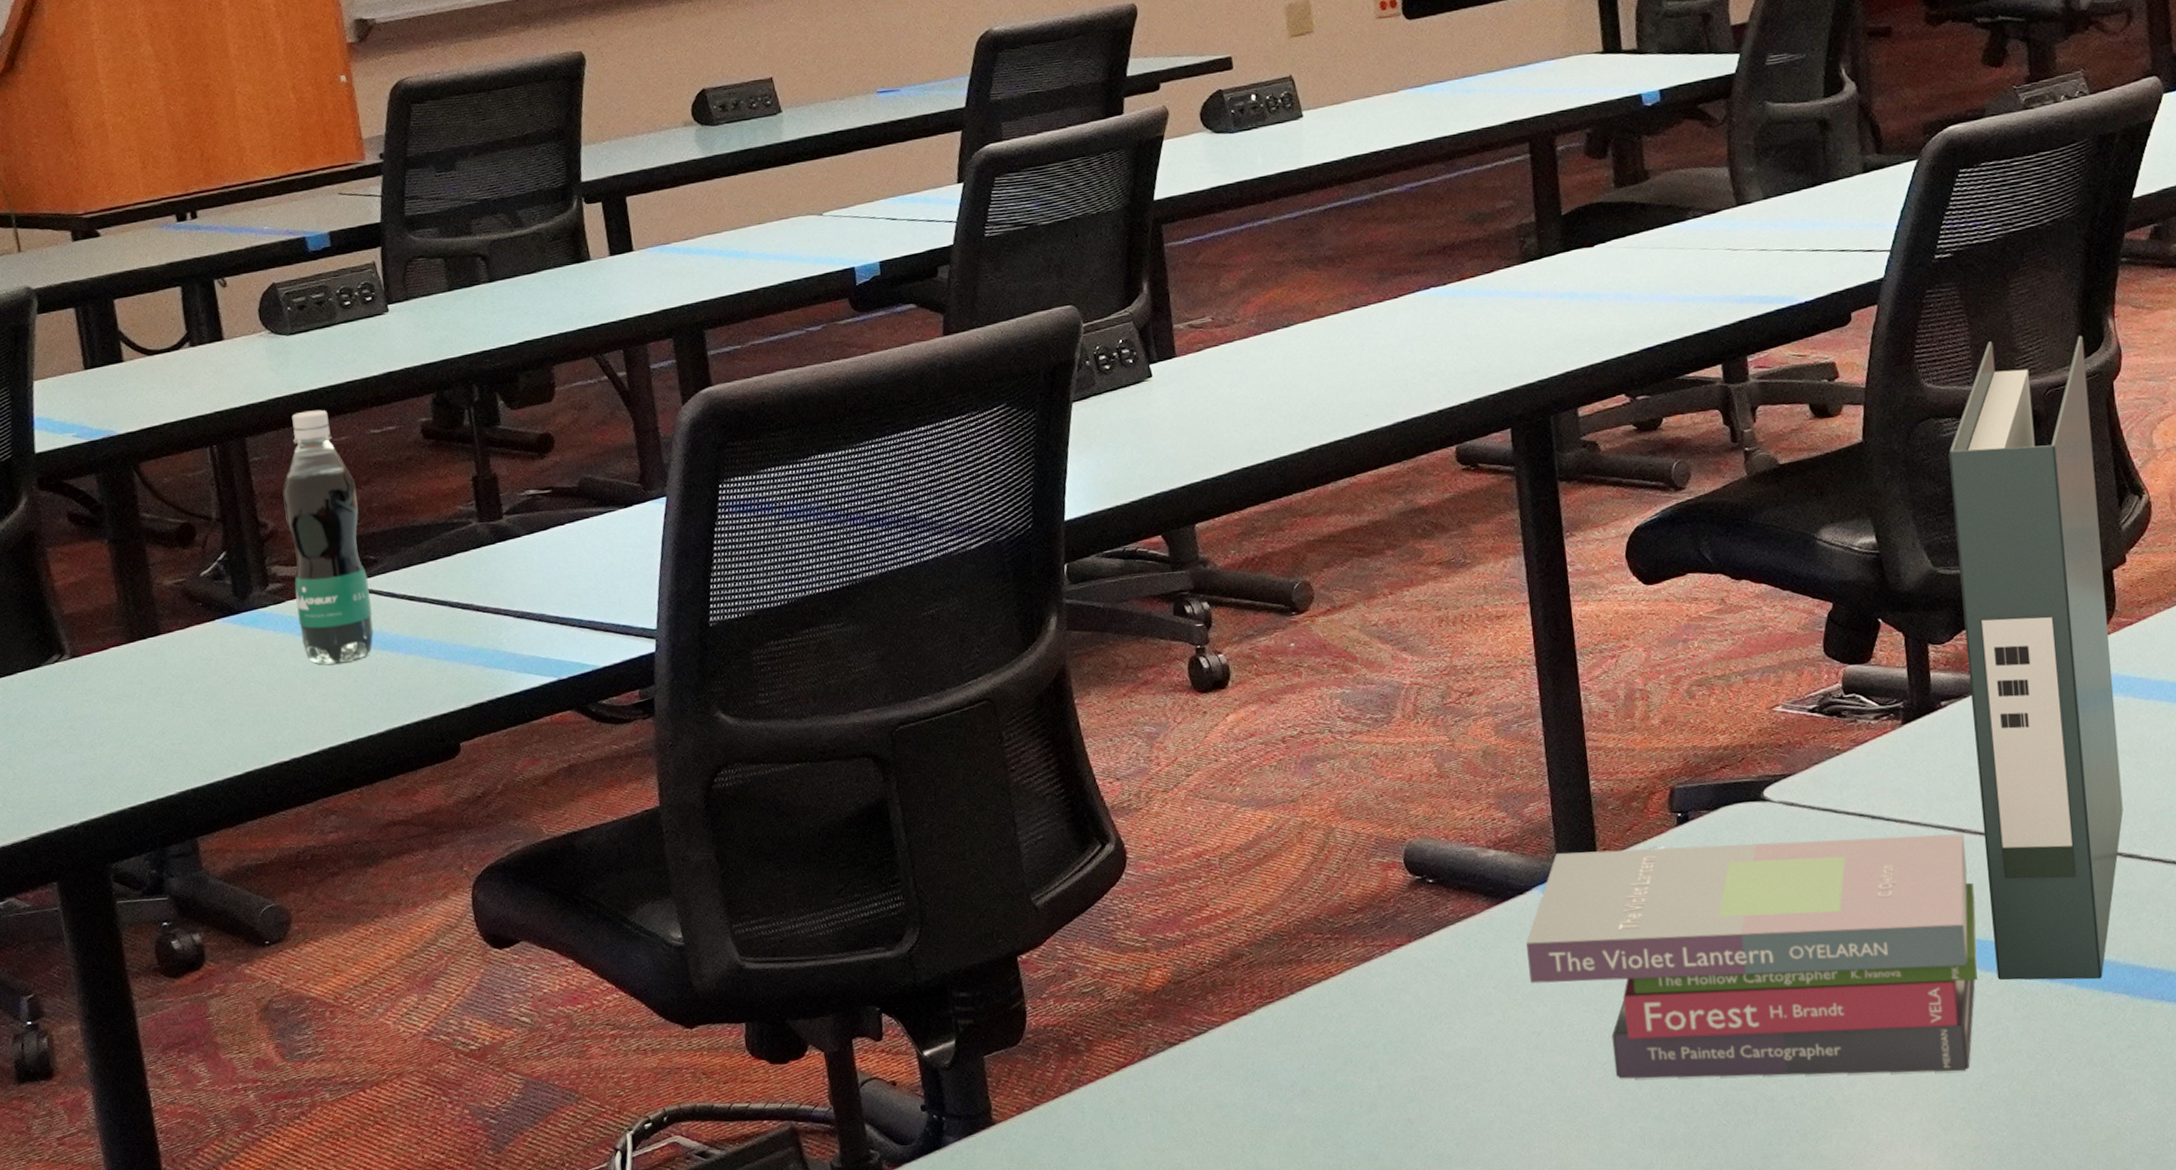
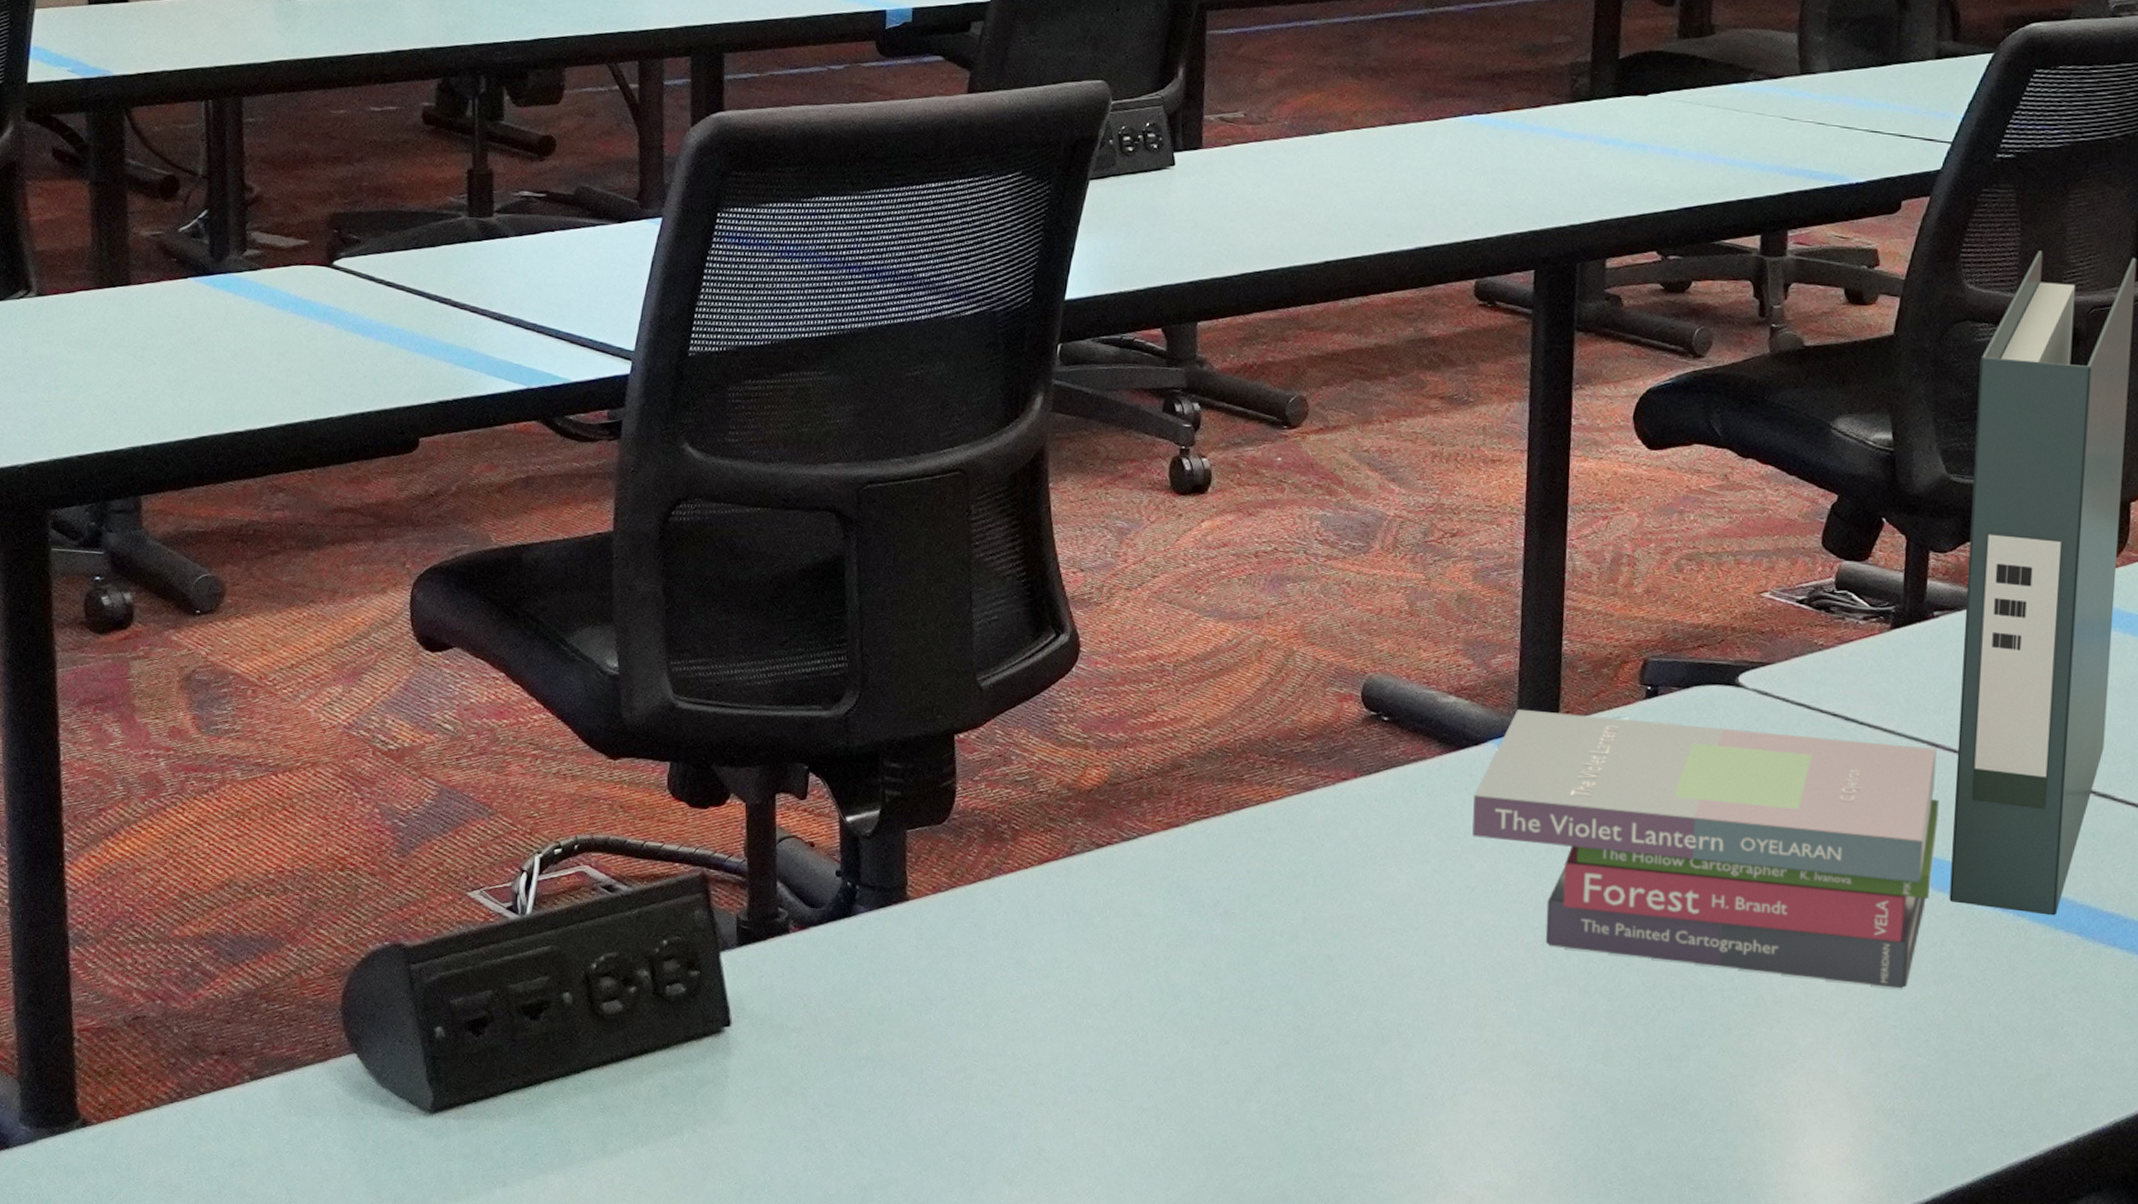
bottle: present [282,409,374,665] -> none [272,78,348,340]

